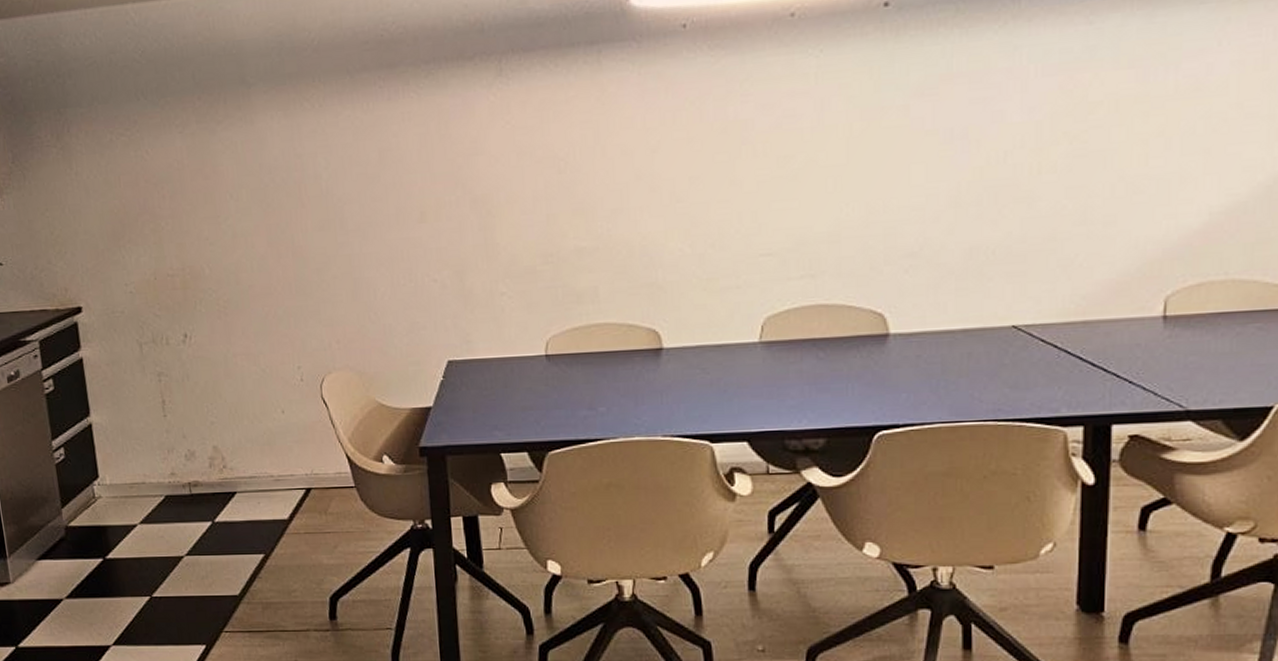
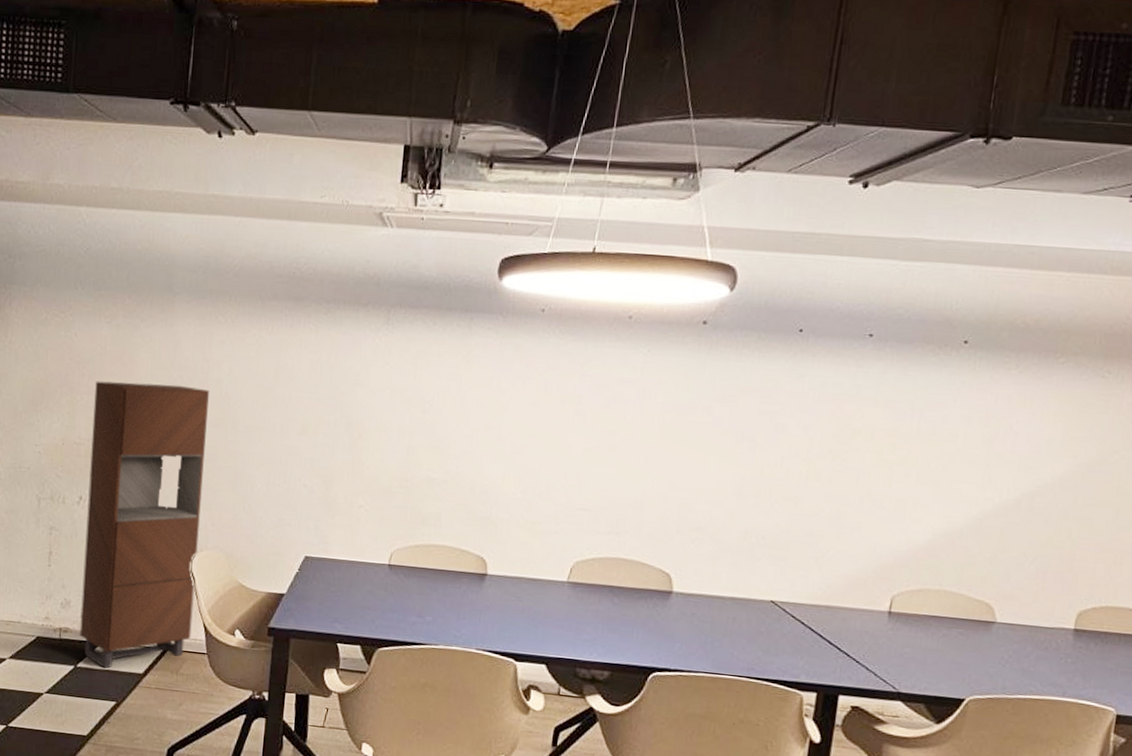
storage cabinet: none [178,189,335,519] -> present [79,381,209,668]

